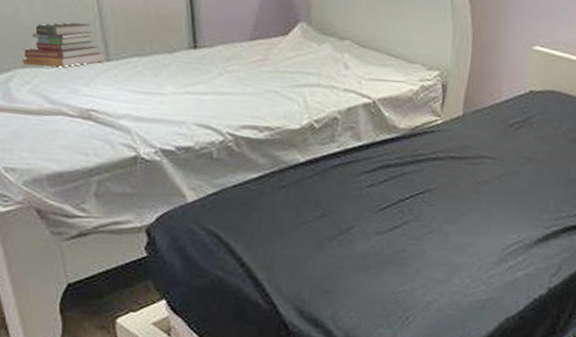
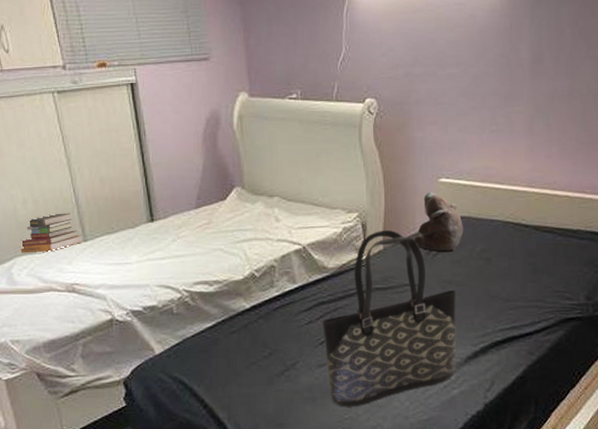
tote bag: none [385,94,535,280] -> present [322,229,457,407]
stuffed animal: none [497,59,552,128] -> present [414,192,463,253]

